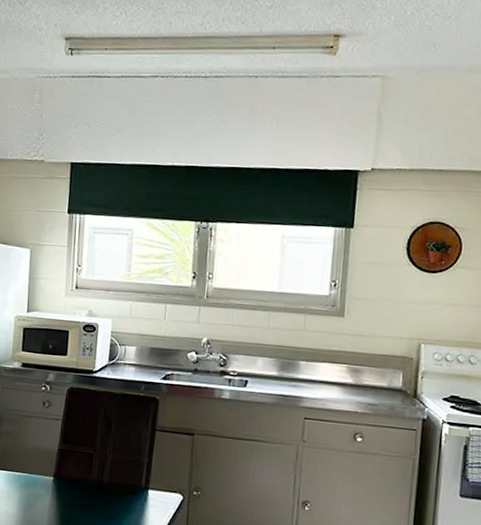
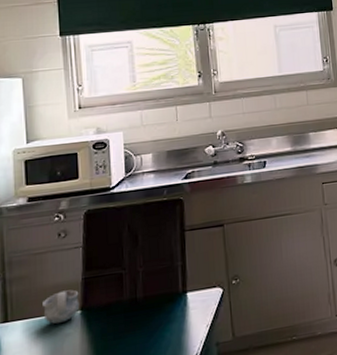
mug: none [22,455,54,484] -> present [43,289,80,325]

